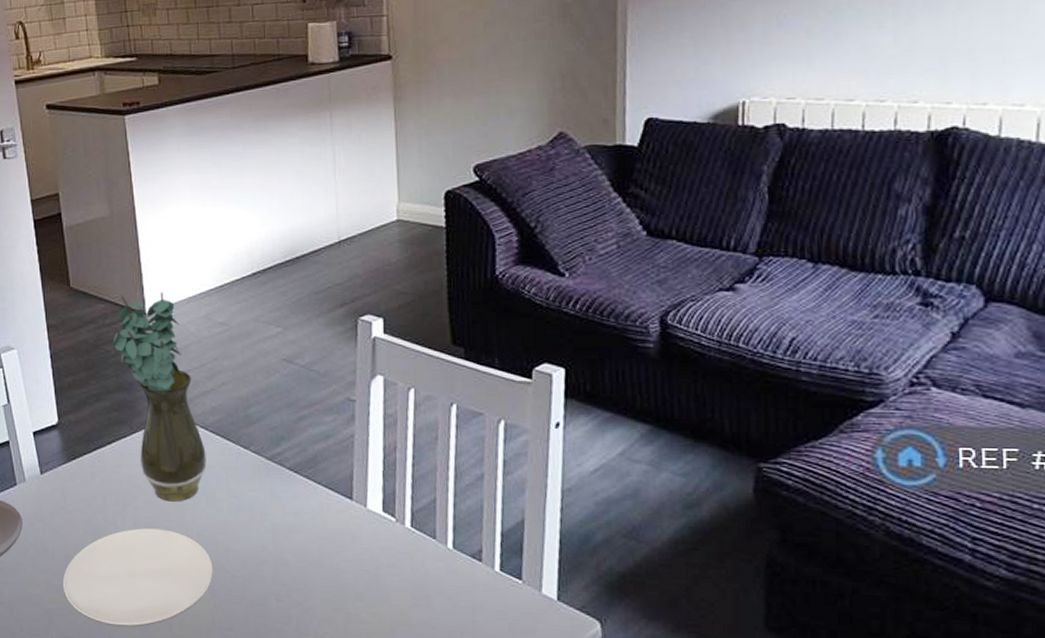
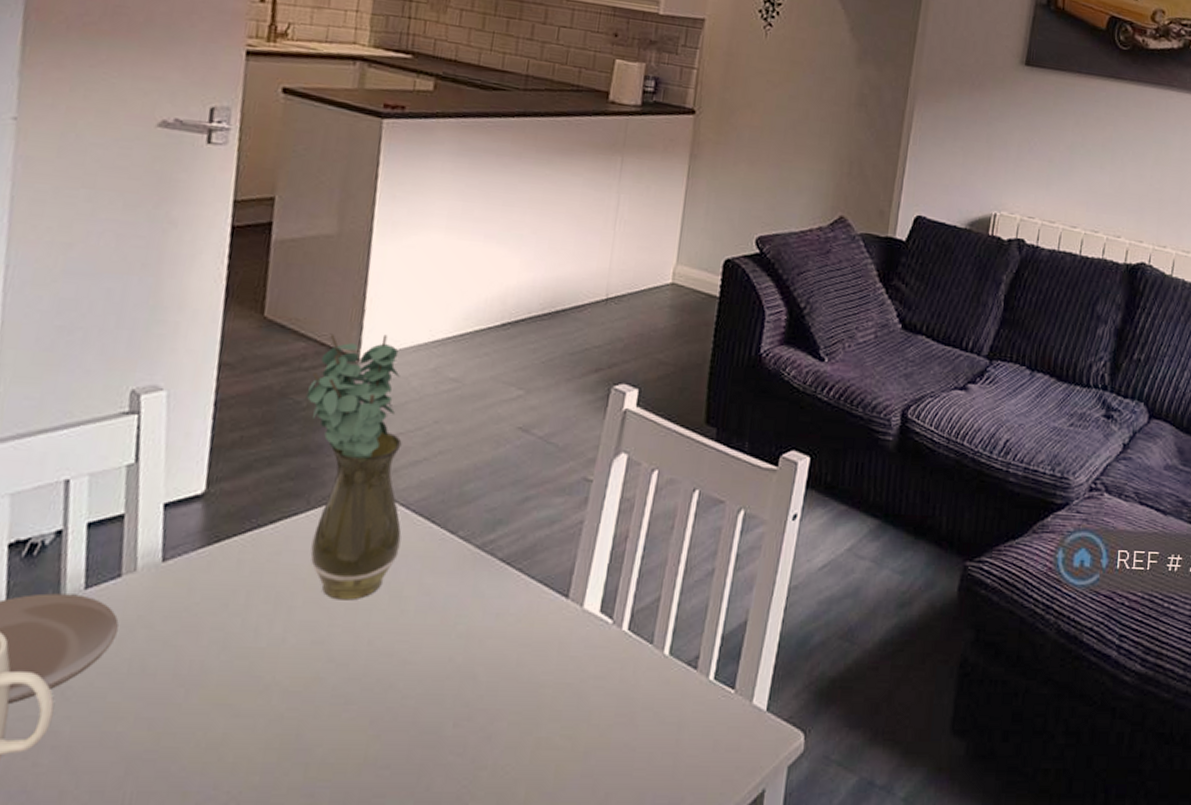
plate: present [62,528,213,627] -> none [158,635,381,773]

